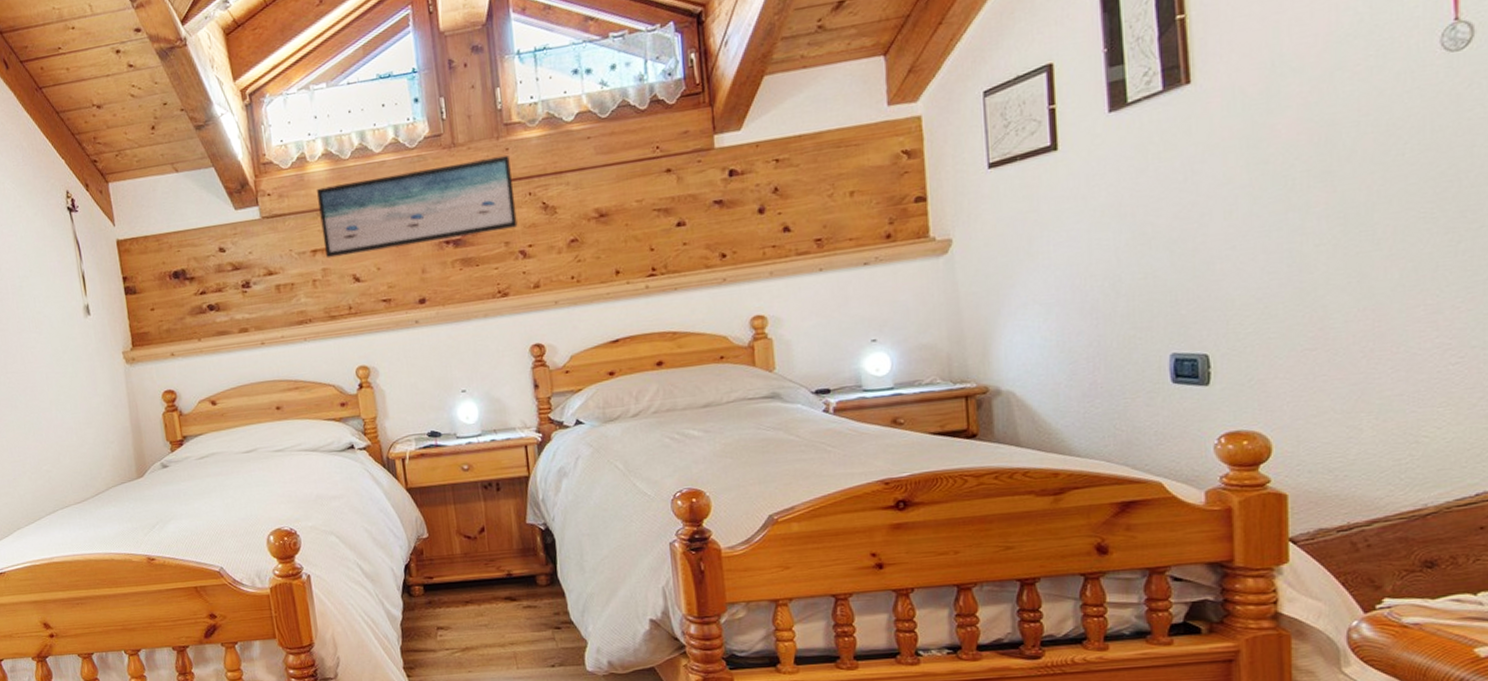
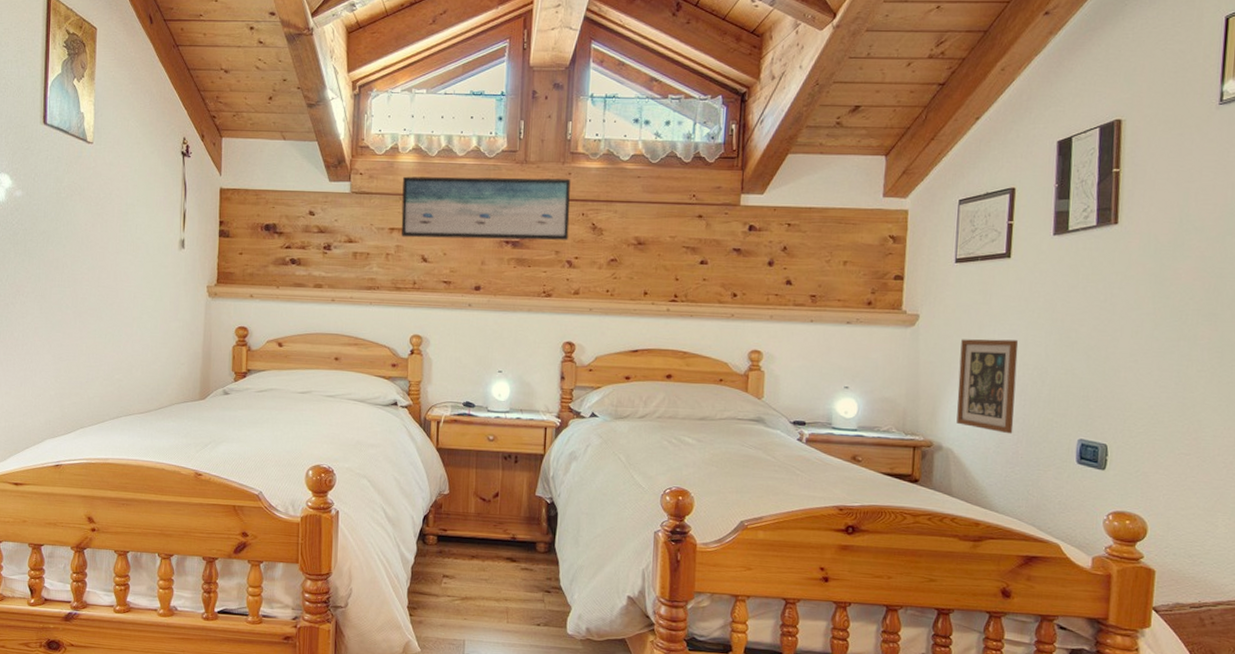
picture frame: none [1008,248,1087,363] -> present [956,339,1019,434]

